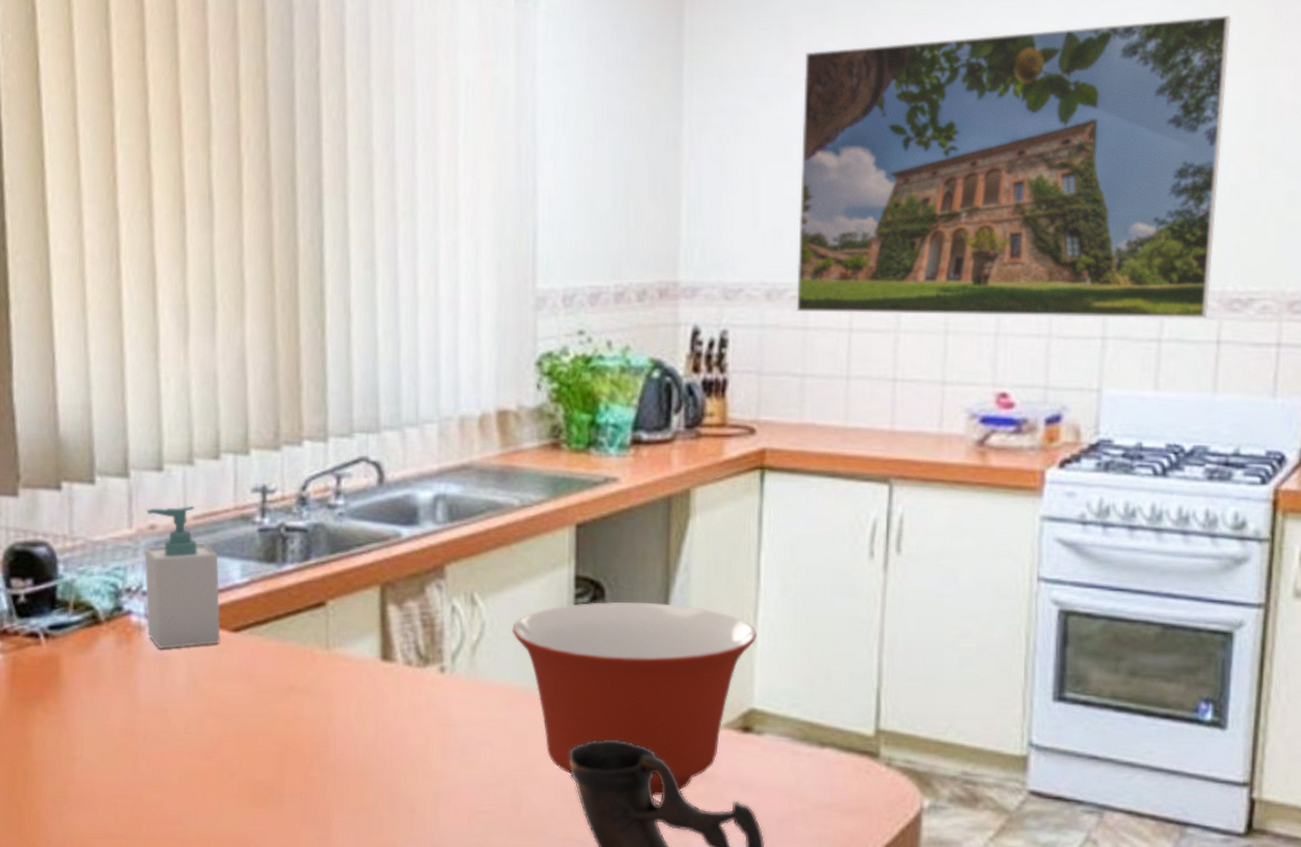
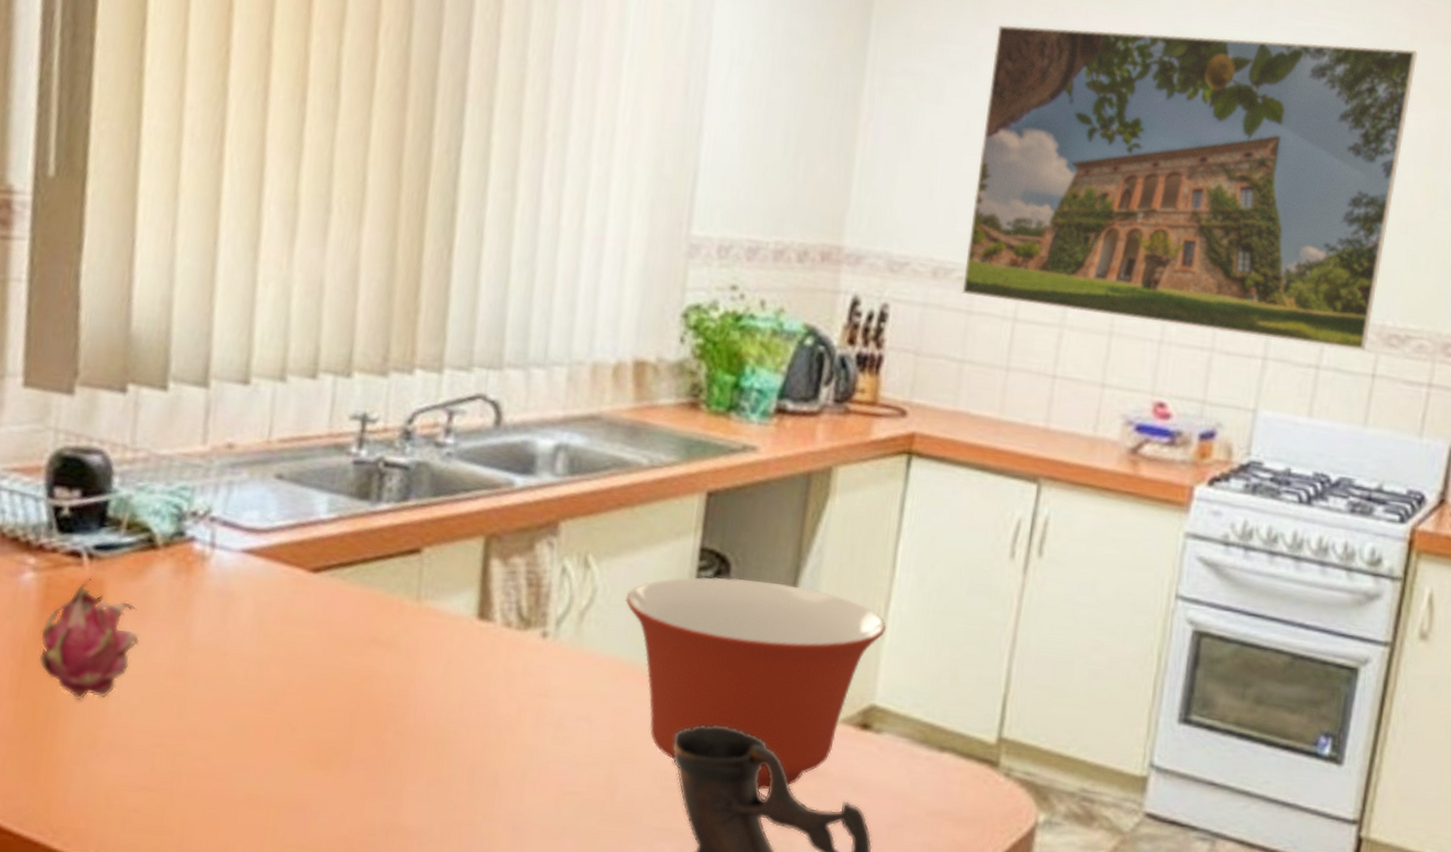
fruit: none [12,656,95,763] -> present [38,579,140,701]
soap bottle: present [144,505,221,650] -> none [211,425,303,585]

